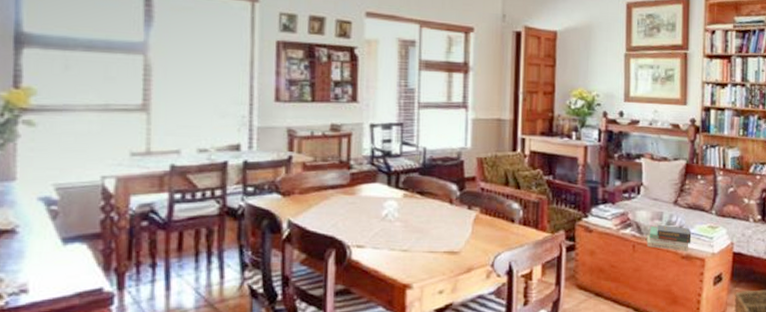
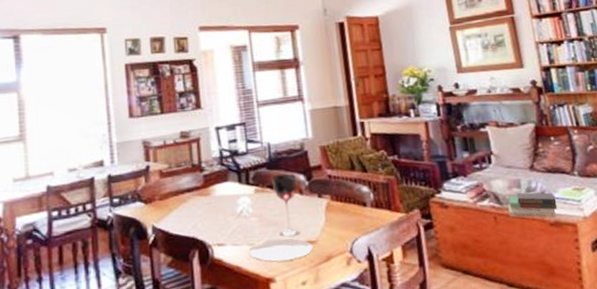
plate: none [389,246,455,269] -> present [249,238,313,262]
wineglass: none [421,181,448,246] -> present [272,173,301,238]

